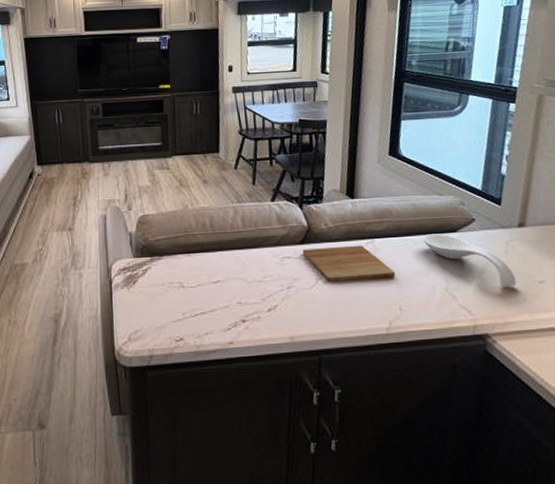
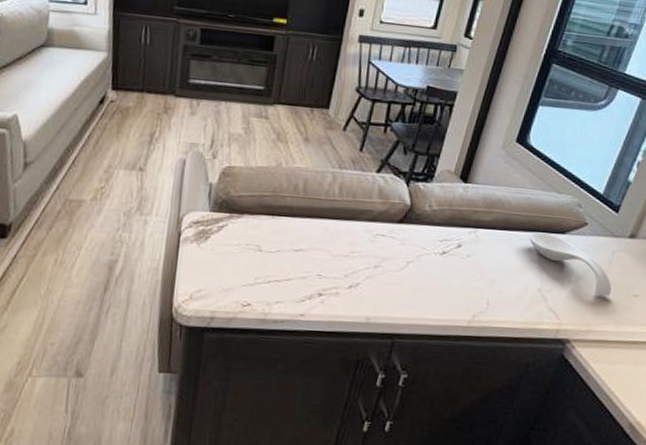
cutting board: present [302,245,395,282] -> none [398,229,491,271]

